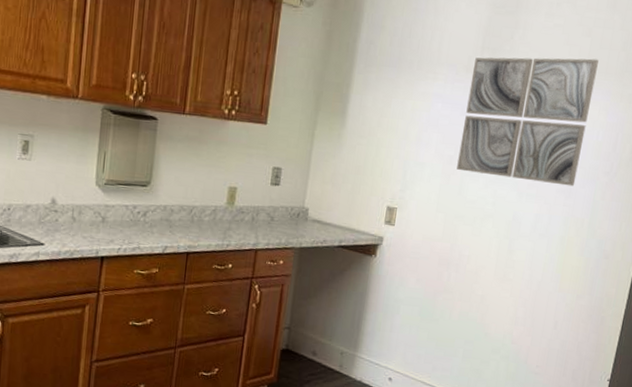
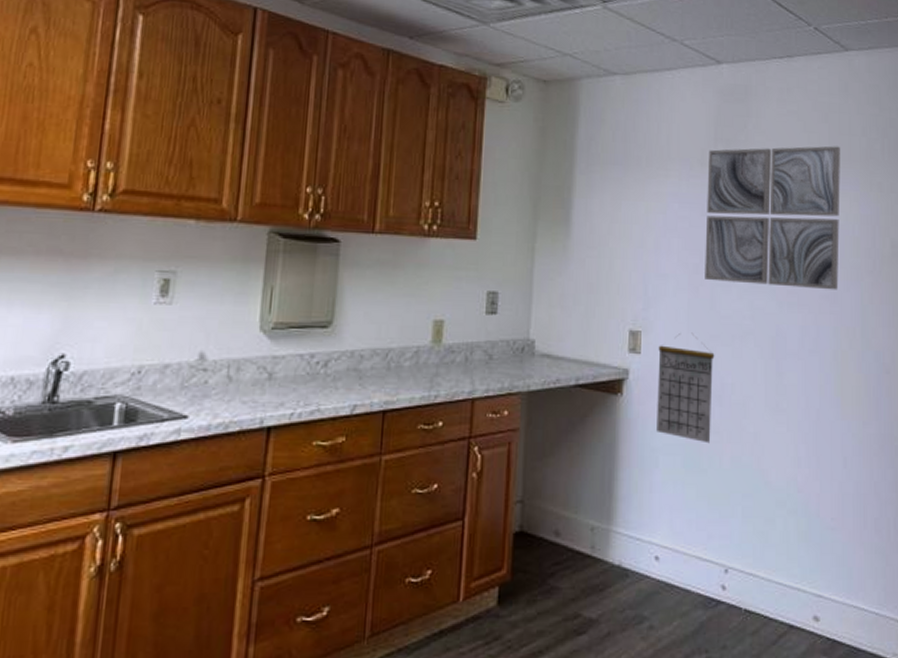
calendar: none [401,212,457,300] -> present [657,332,715,444]

